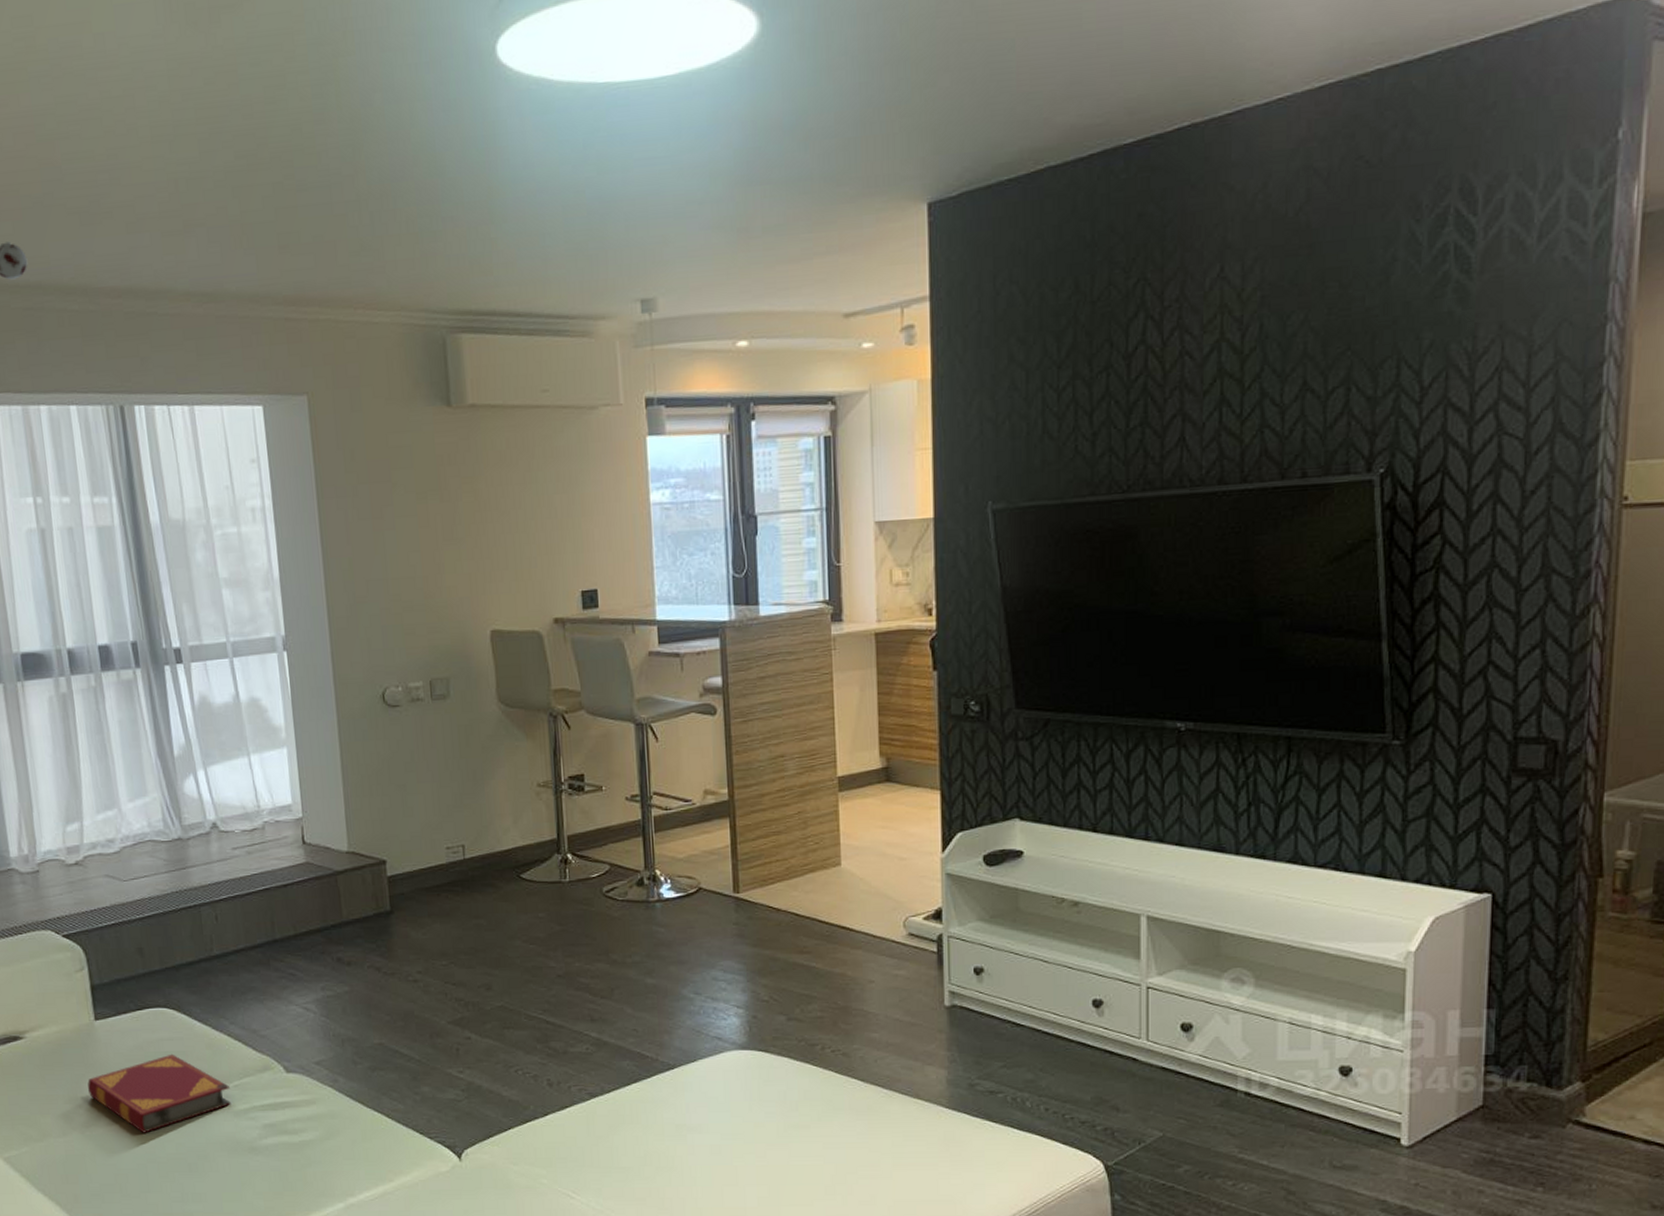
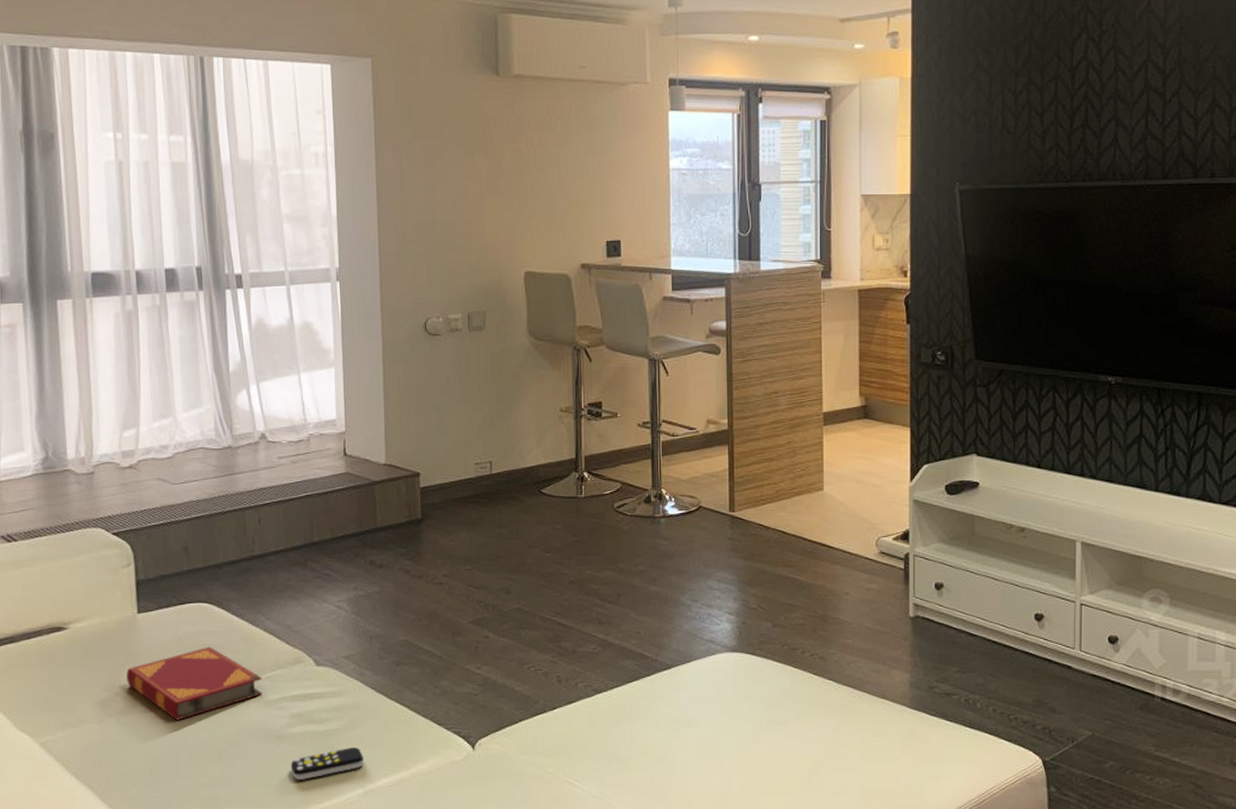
remote control: none [265,1159,343,1194] -> present [290,747,364,780]

